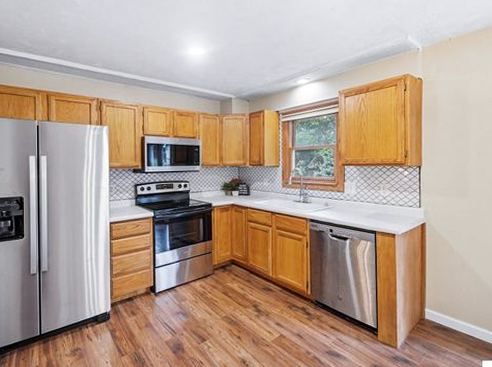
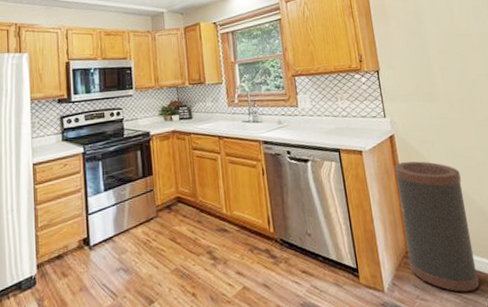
trash can: none [421,246,478,354] -> present [394,161,480,292]

